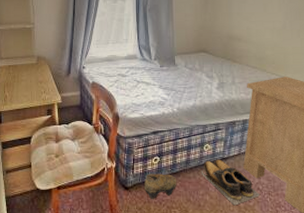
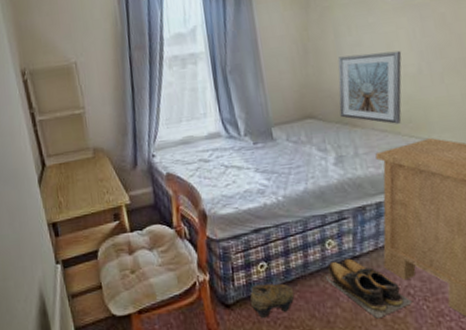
picture frame: none [225,9,273,63] -> present [338,50,402,124]

